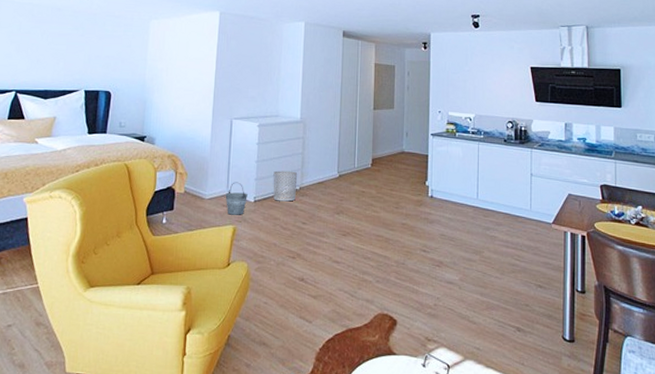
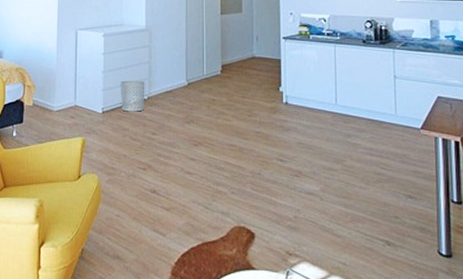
bucket: present [225,182,248,215] -> none [73,93,95,127]

